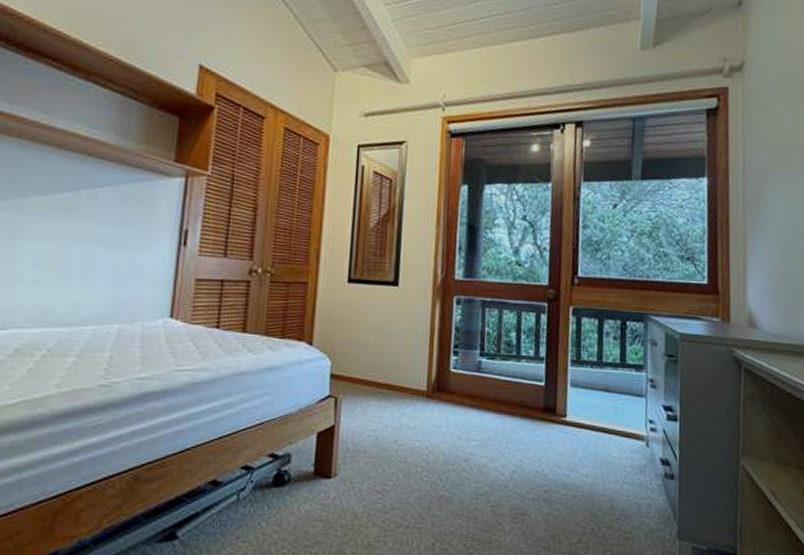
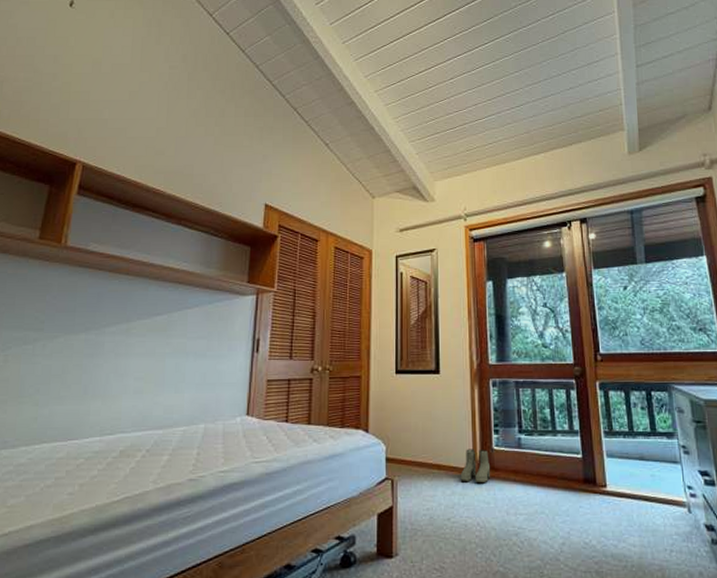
boots: none [411,369,446,407] -> present [460,449,491,483]

